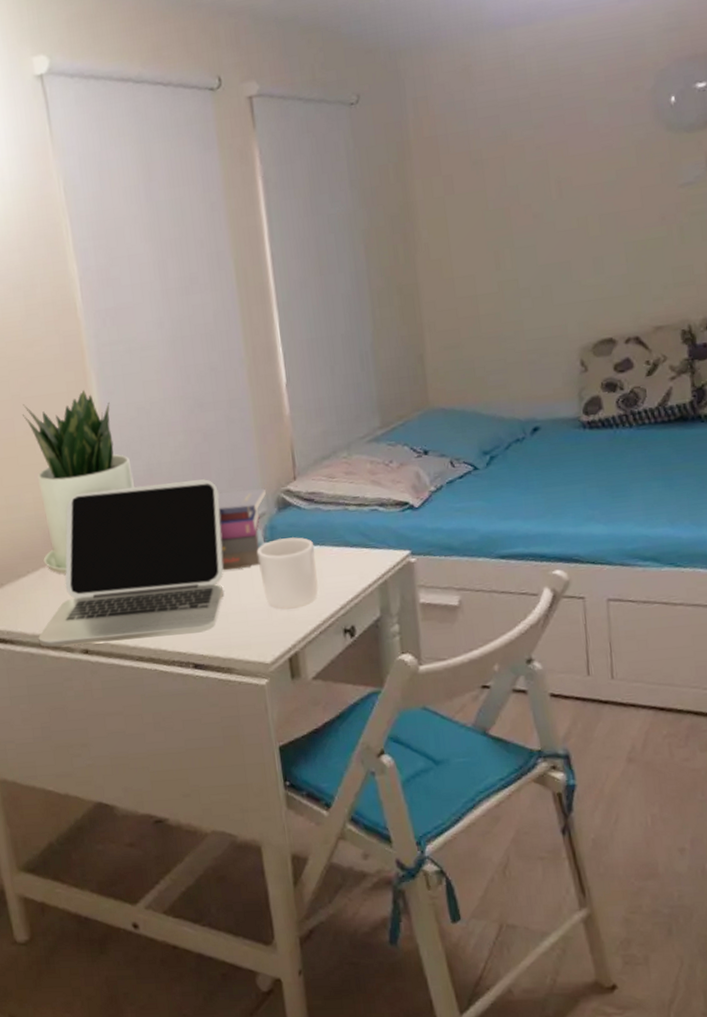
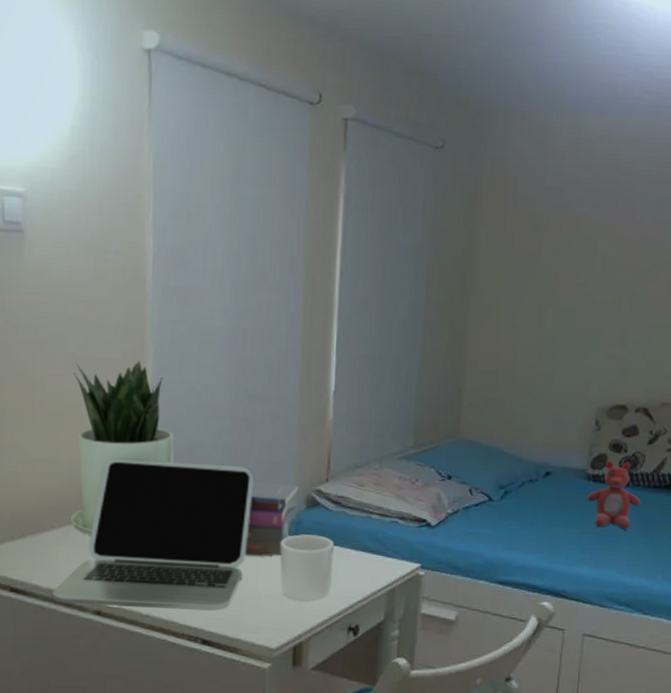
stuffed bear: none [585,400,650,479] -> present [587,460,641,530]

